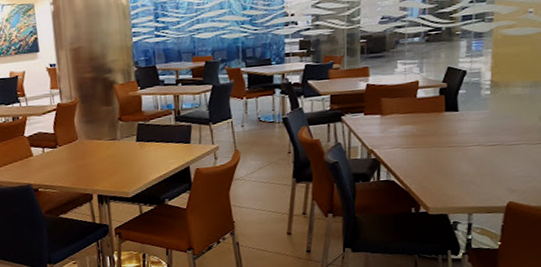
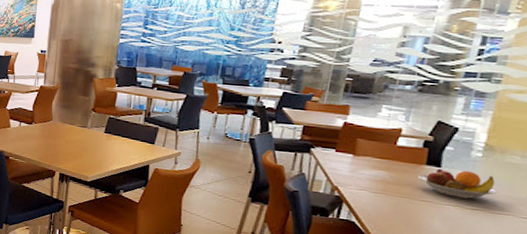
fruit bowl: none [441,109,508,138] -> present [418,169,497,199]

